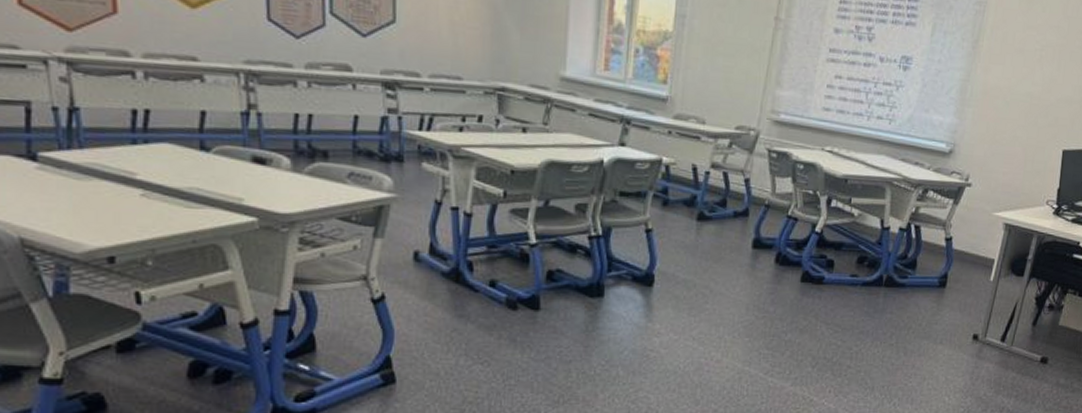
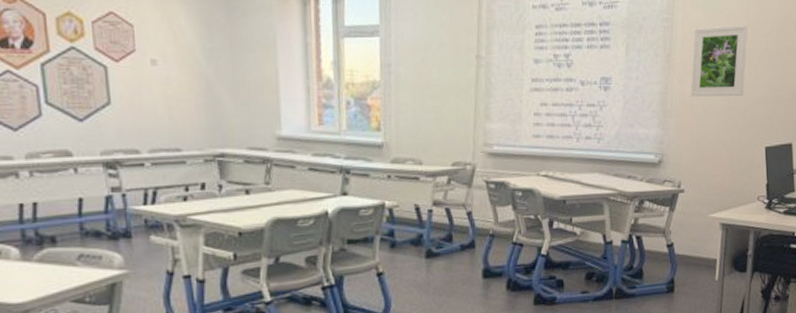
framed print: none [993,15,1065,93] -> present [690,24,749,97]

